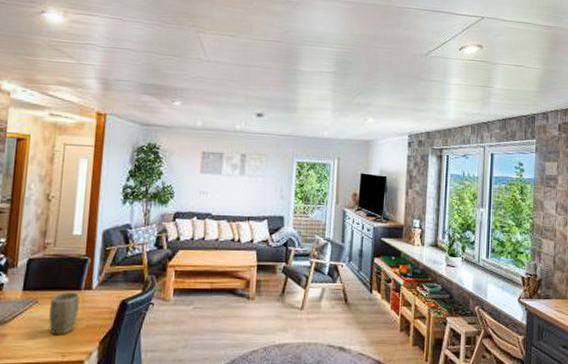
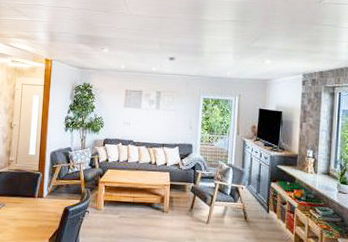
plant pot: present [49,292,80,335] -> none [13,198,34,232]

